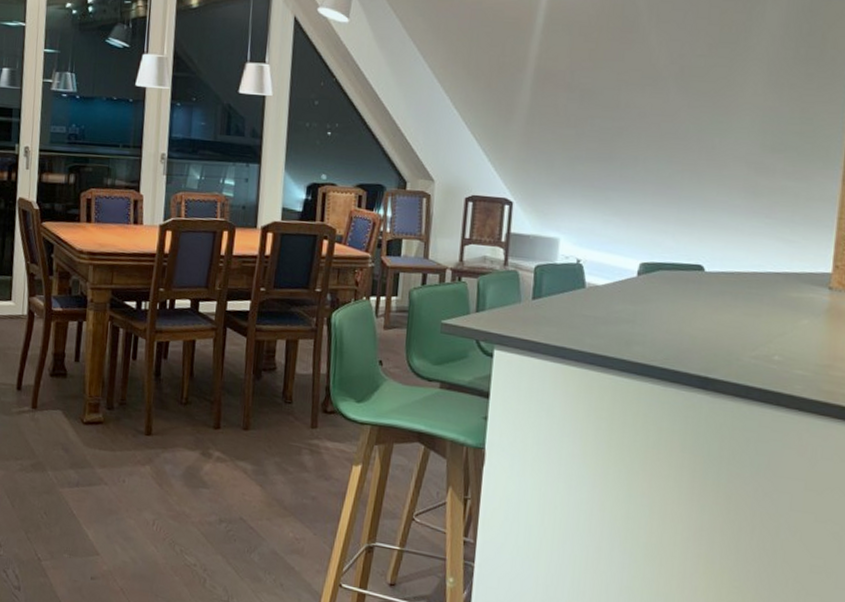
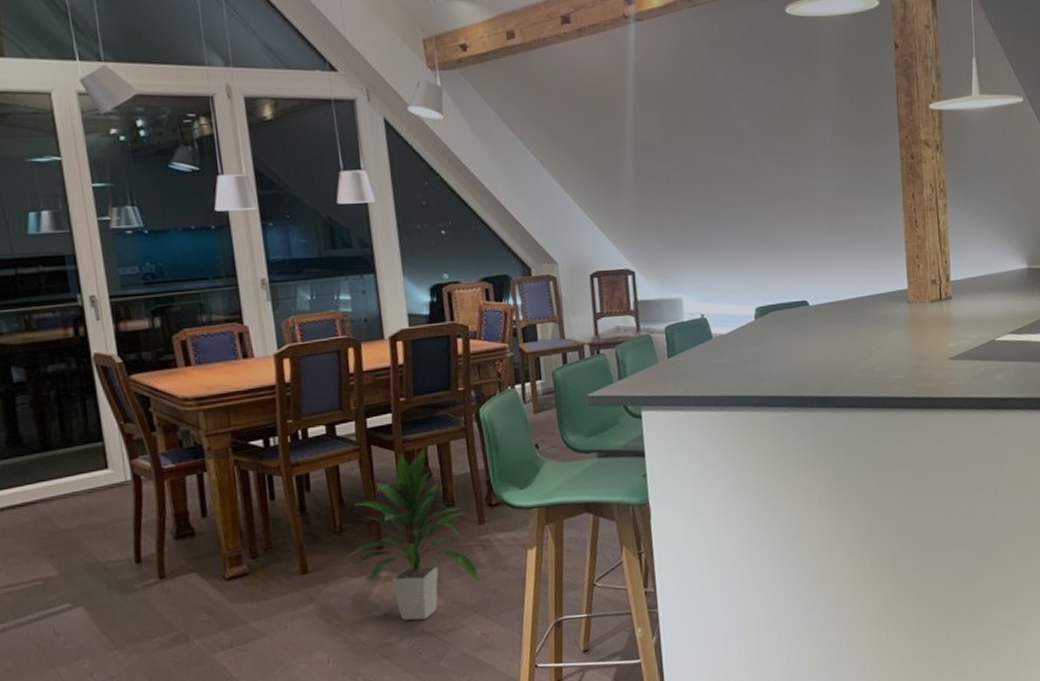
indoor plant: none [187,340,302,508] -> present [347,447,480,621]

